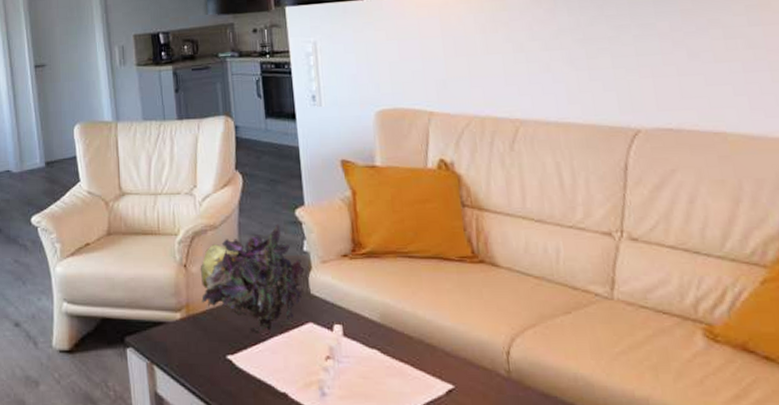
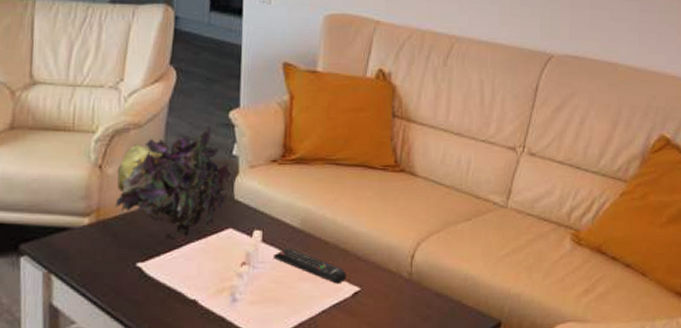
remote control: none [356,342,437,381] -> present [273,247,346,284]

